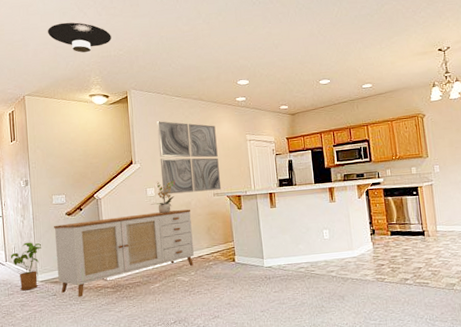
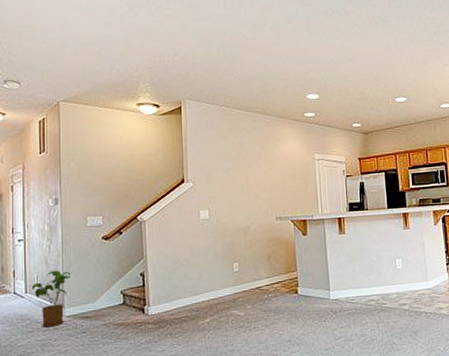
ceiling light: present [47,22,111,53] -> none [90,21,165,57]
sideboard: present [54,209,194,297] -> none [87,234,251,335]
potted plant: present [151,180,176,213] -> none [204,202,233,238]
wall art: present [157,121,222,194] -> none [214,135,285,218]

